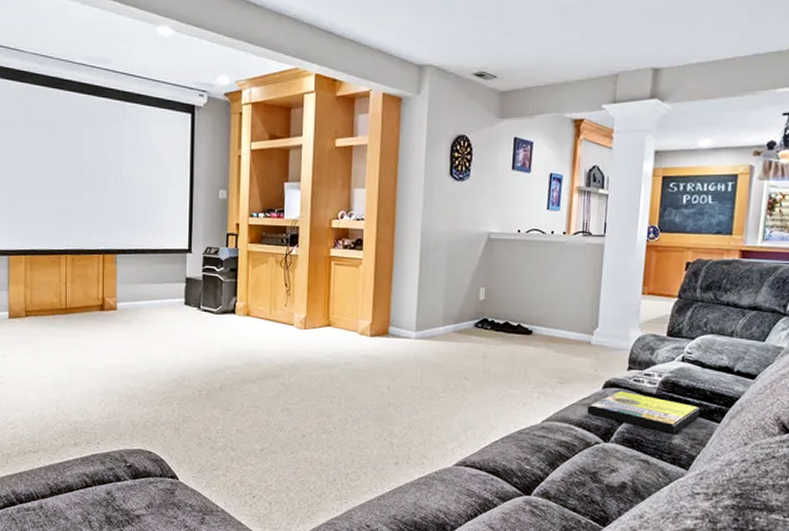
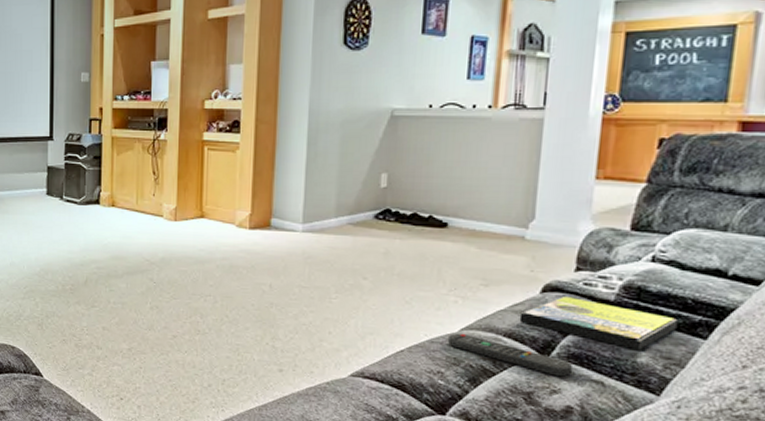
remote control: none [533,424,626,458] -> present [448,333,572,377]

